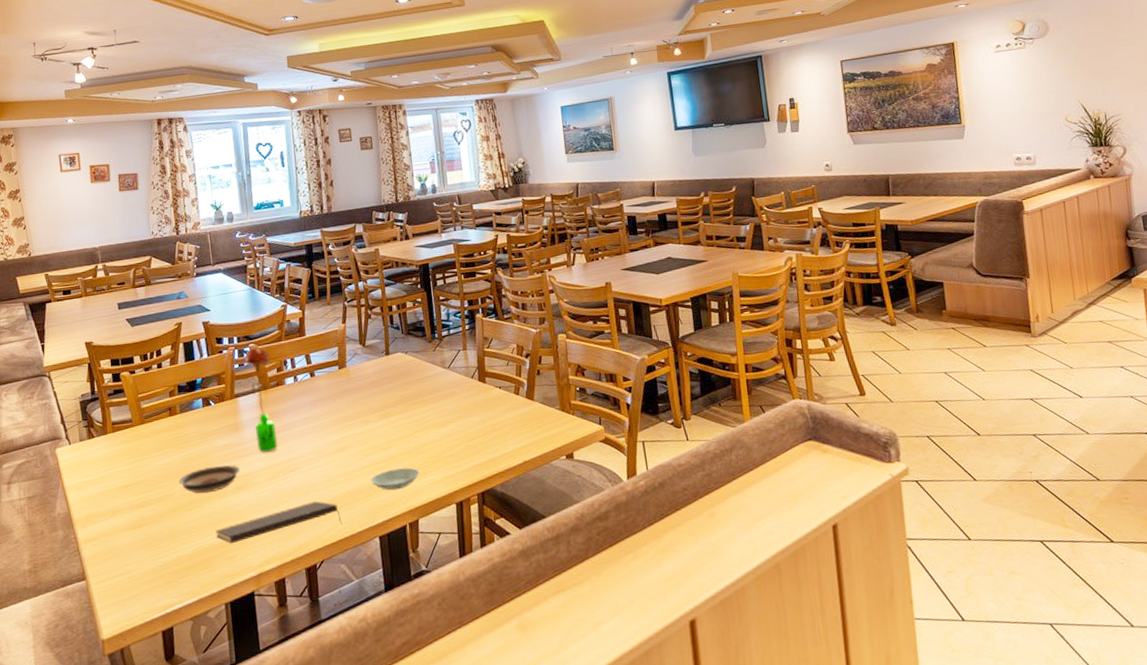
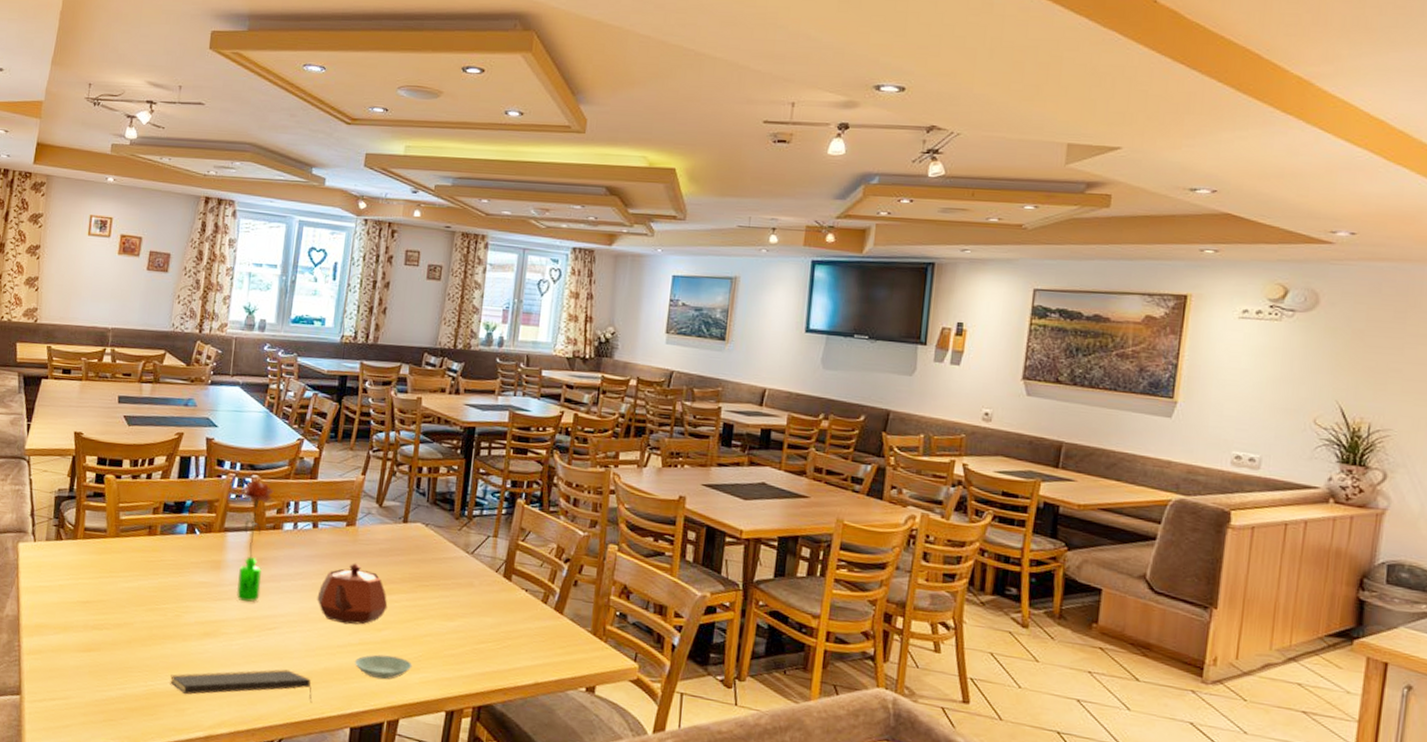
saucer: present [178,464,240,494] -> none [142,601,212,633]
teapot: none [327,398,389,452] -> present [317,563,388,625]

